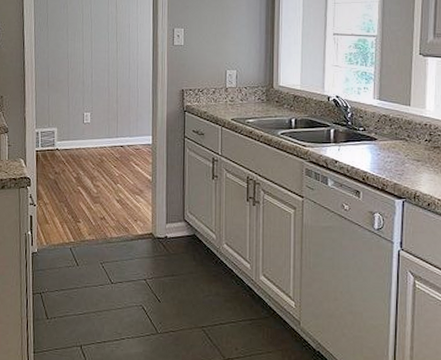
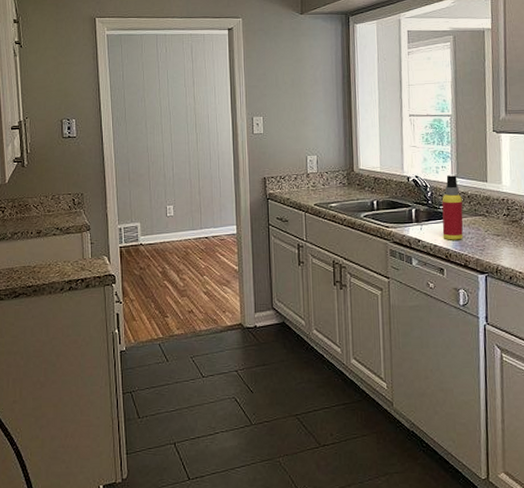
spray bottle: none [361,96,383,163] -> present [442,174,464,240]

